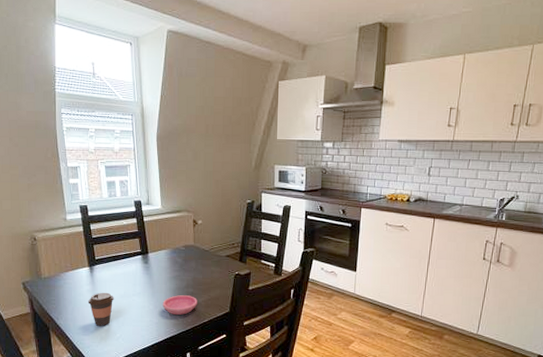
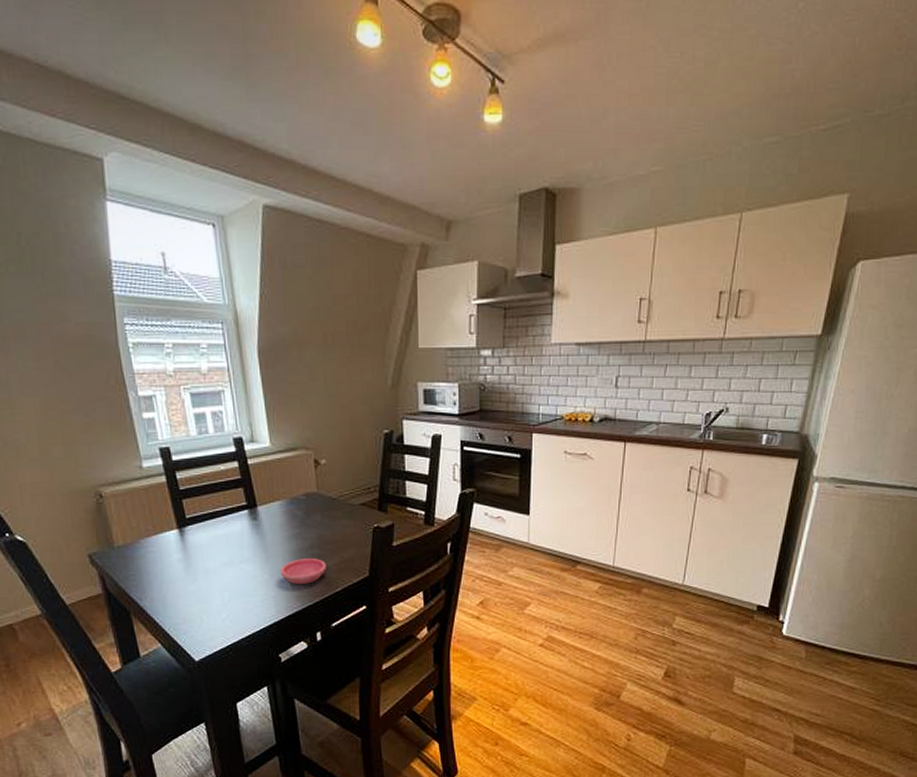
coffee cup: present [88,292,114,326] -> none [180,561,215,606]

